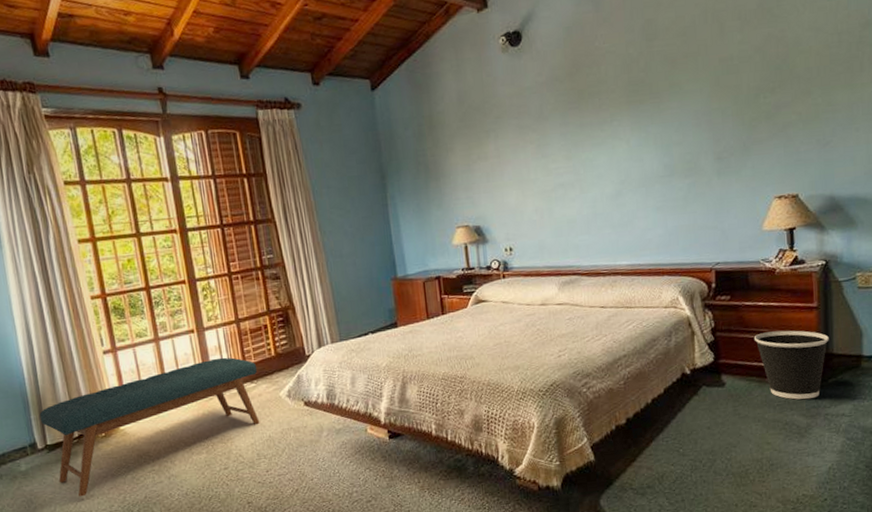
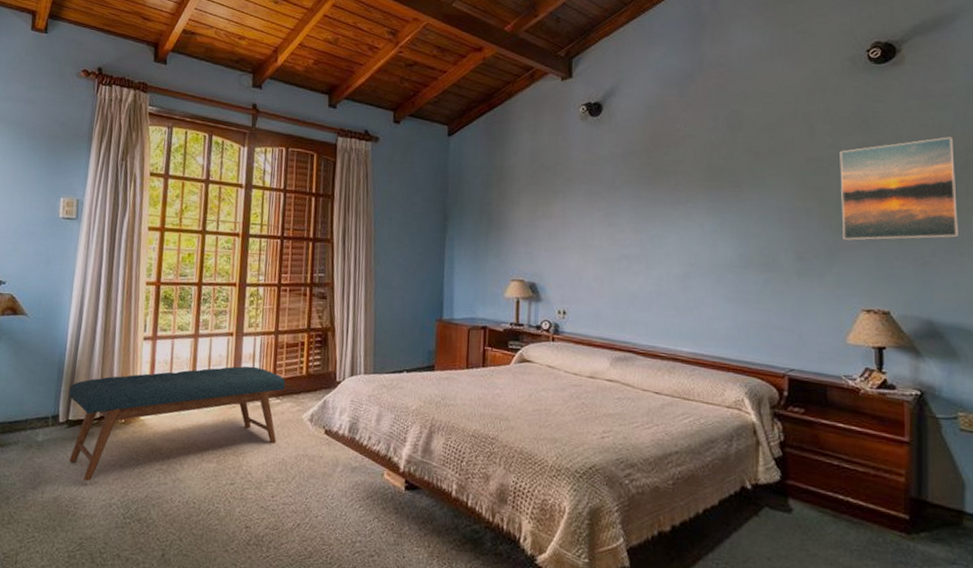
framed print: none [748,16,854,134] -> present [840,137,958,241]
wastebasket: present [753,330,829,400] -> none [830,459,923,552]

